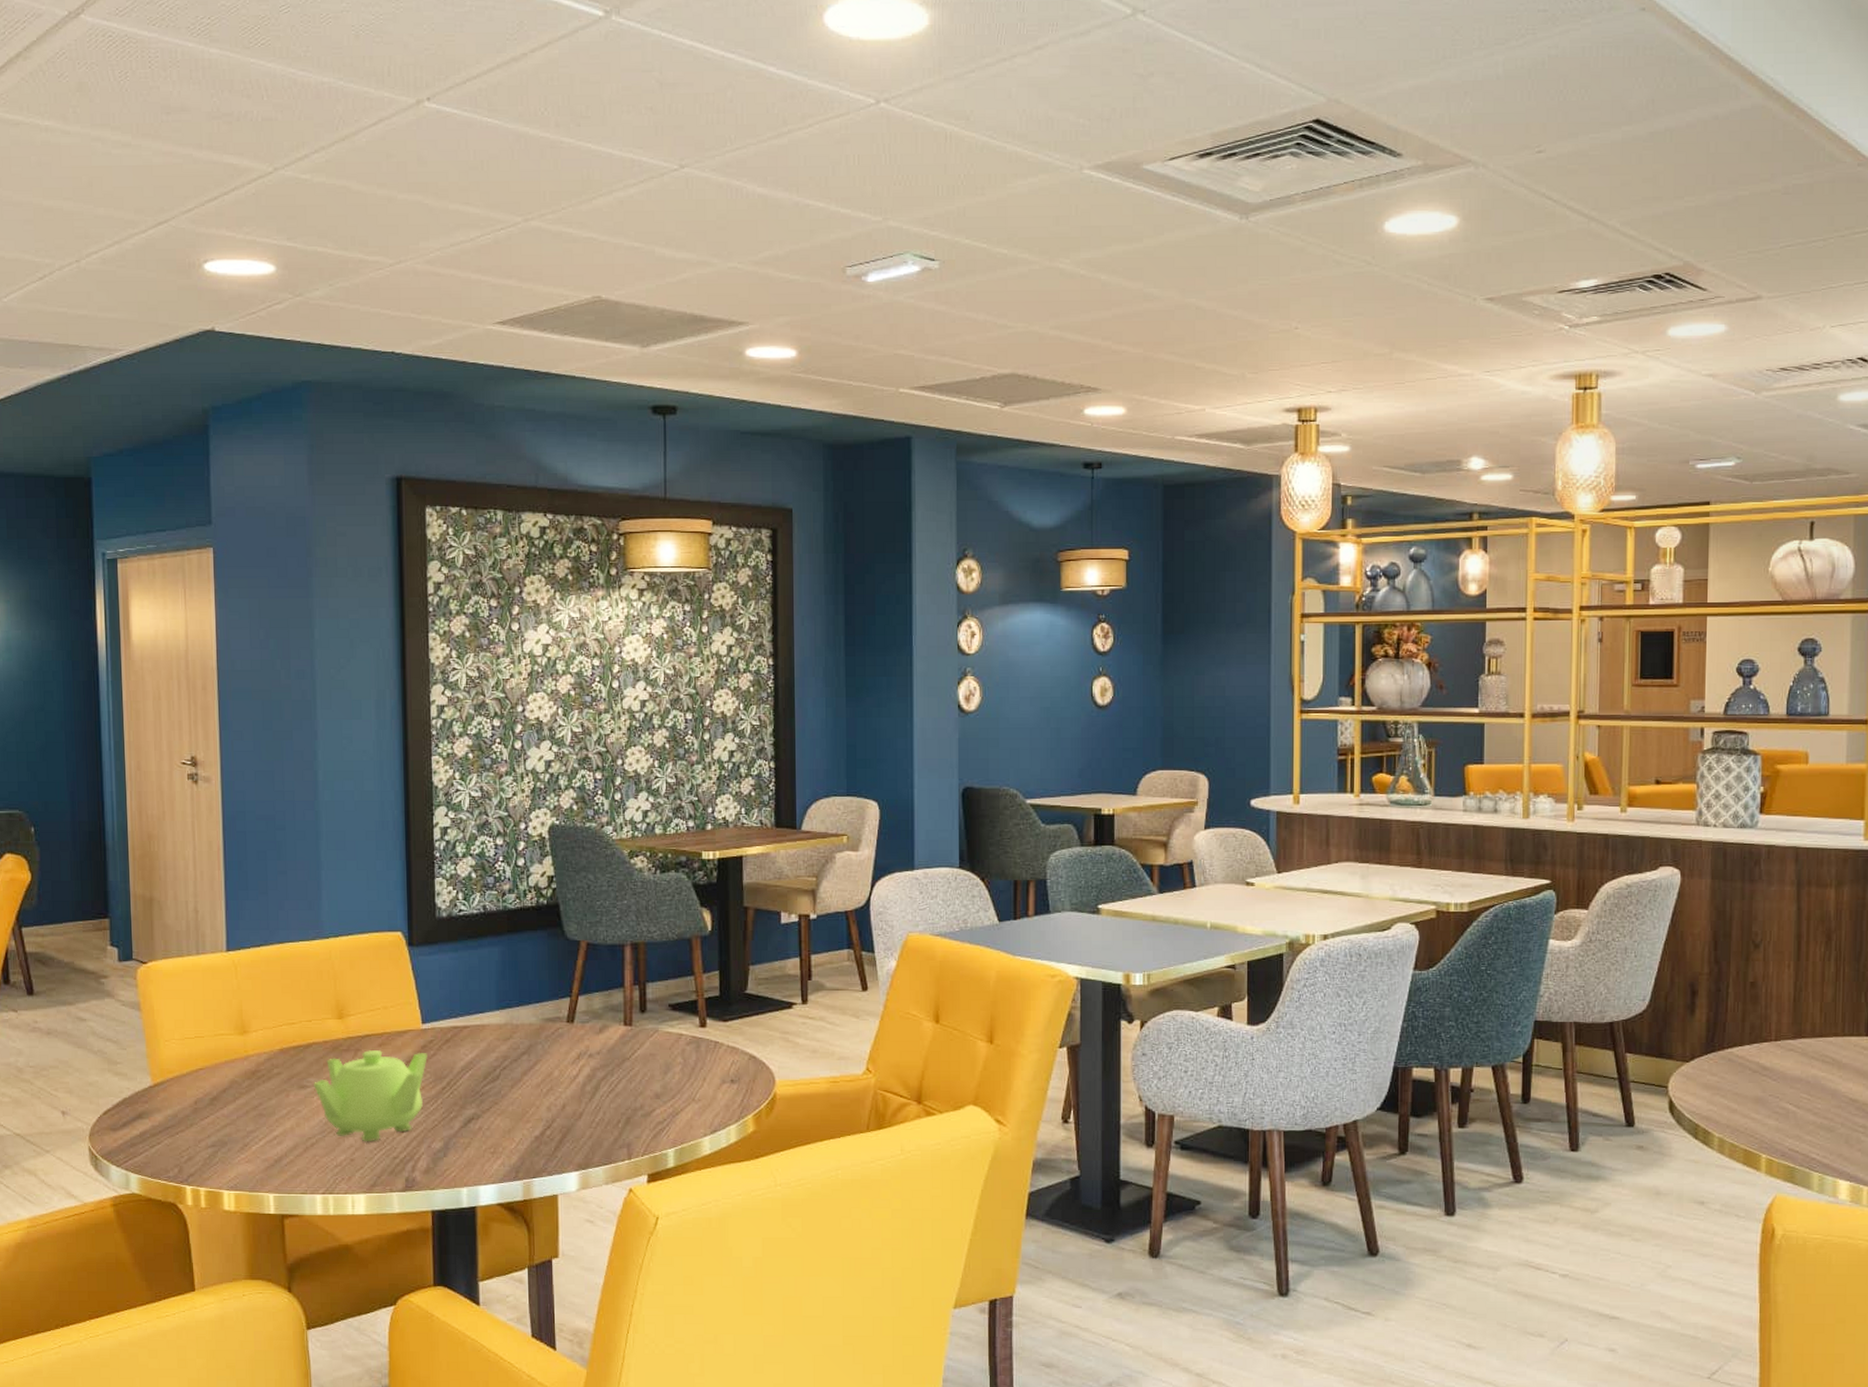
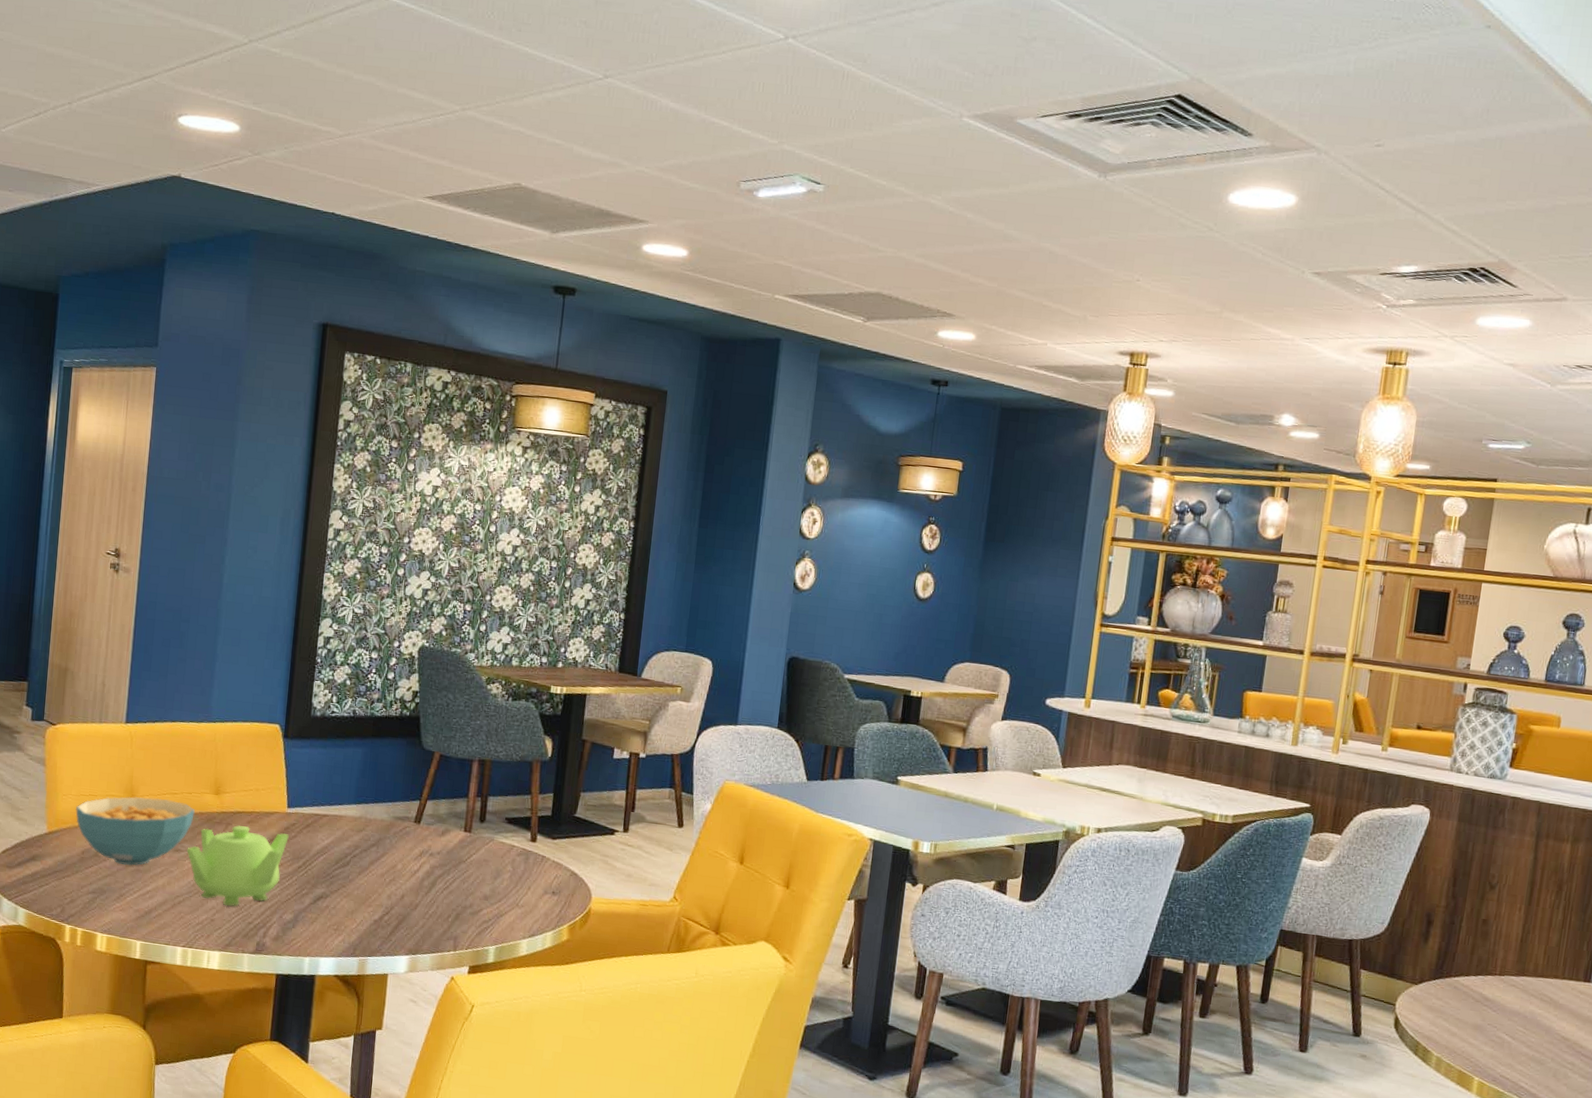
cereal bowl: none [181,1030,319,1111] -> present [75,796,196,866]

